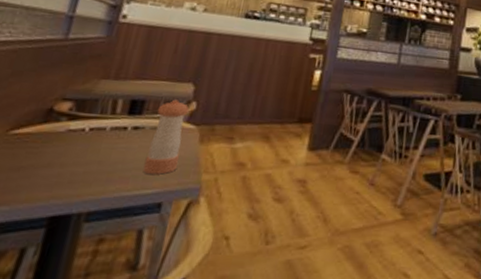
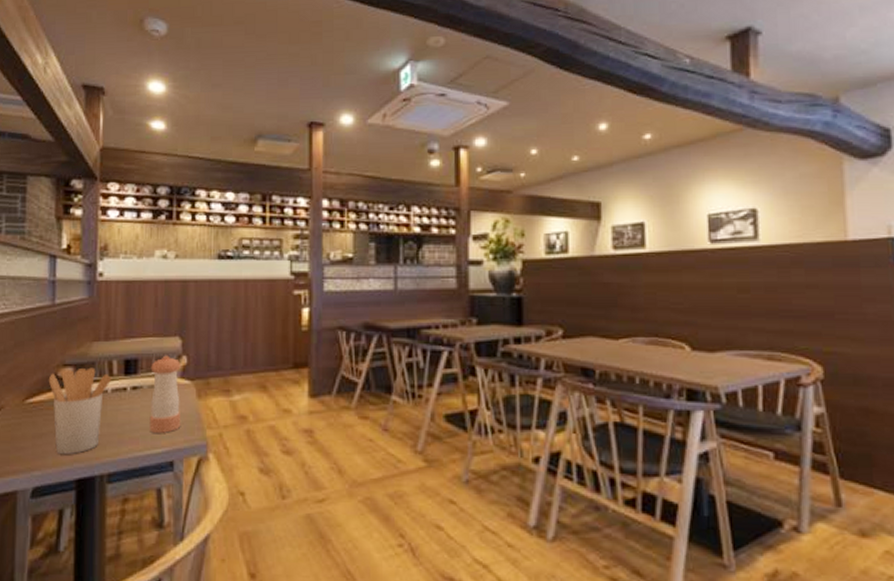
utensil holder: none [33,104,114,190] -> present [48,367,112,454]

